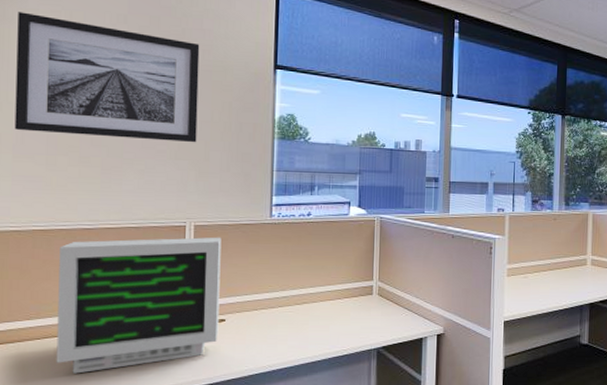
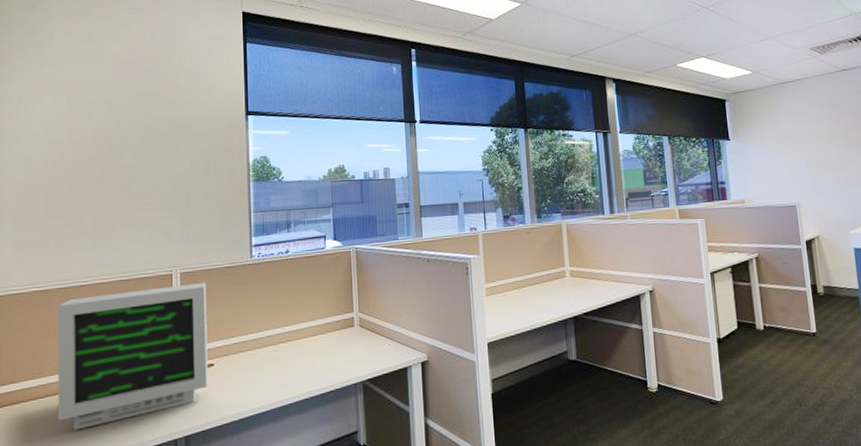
wall art: present [14,12,200,143] -> none [15,89,179,199]

